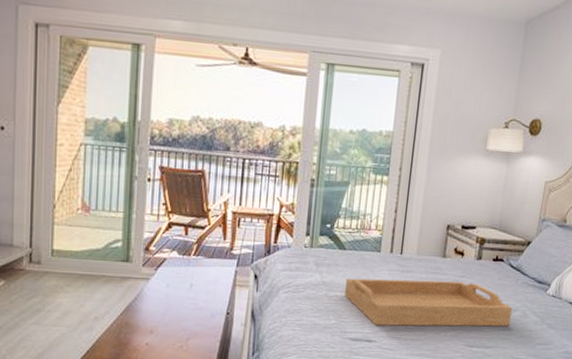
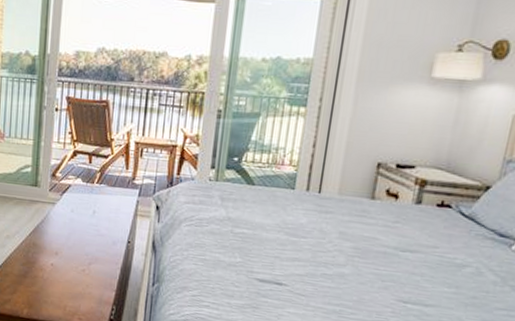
serving tray: present [345,278,512,327] -> none [252,215,462,284]

